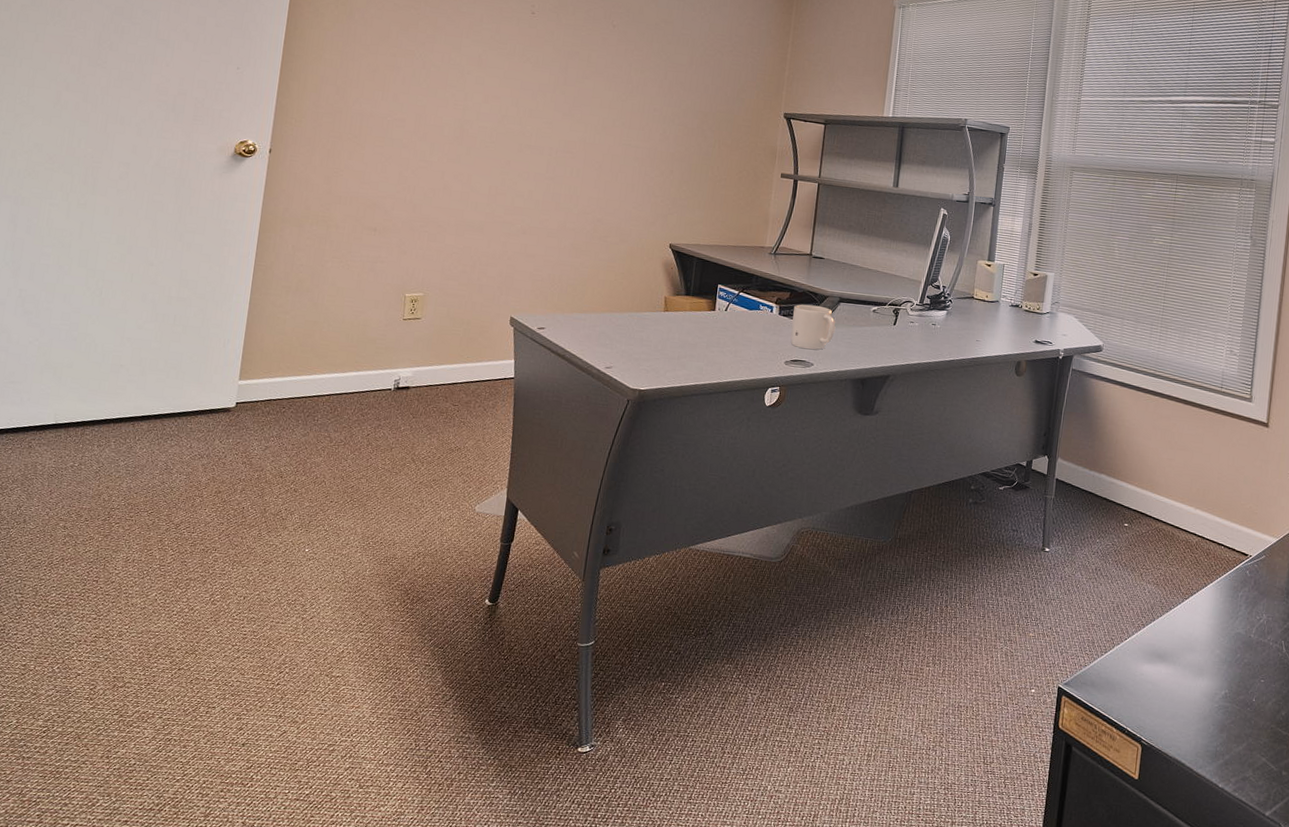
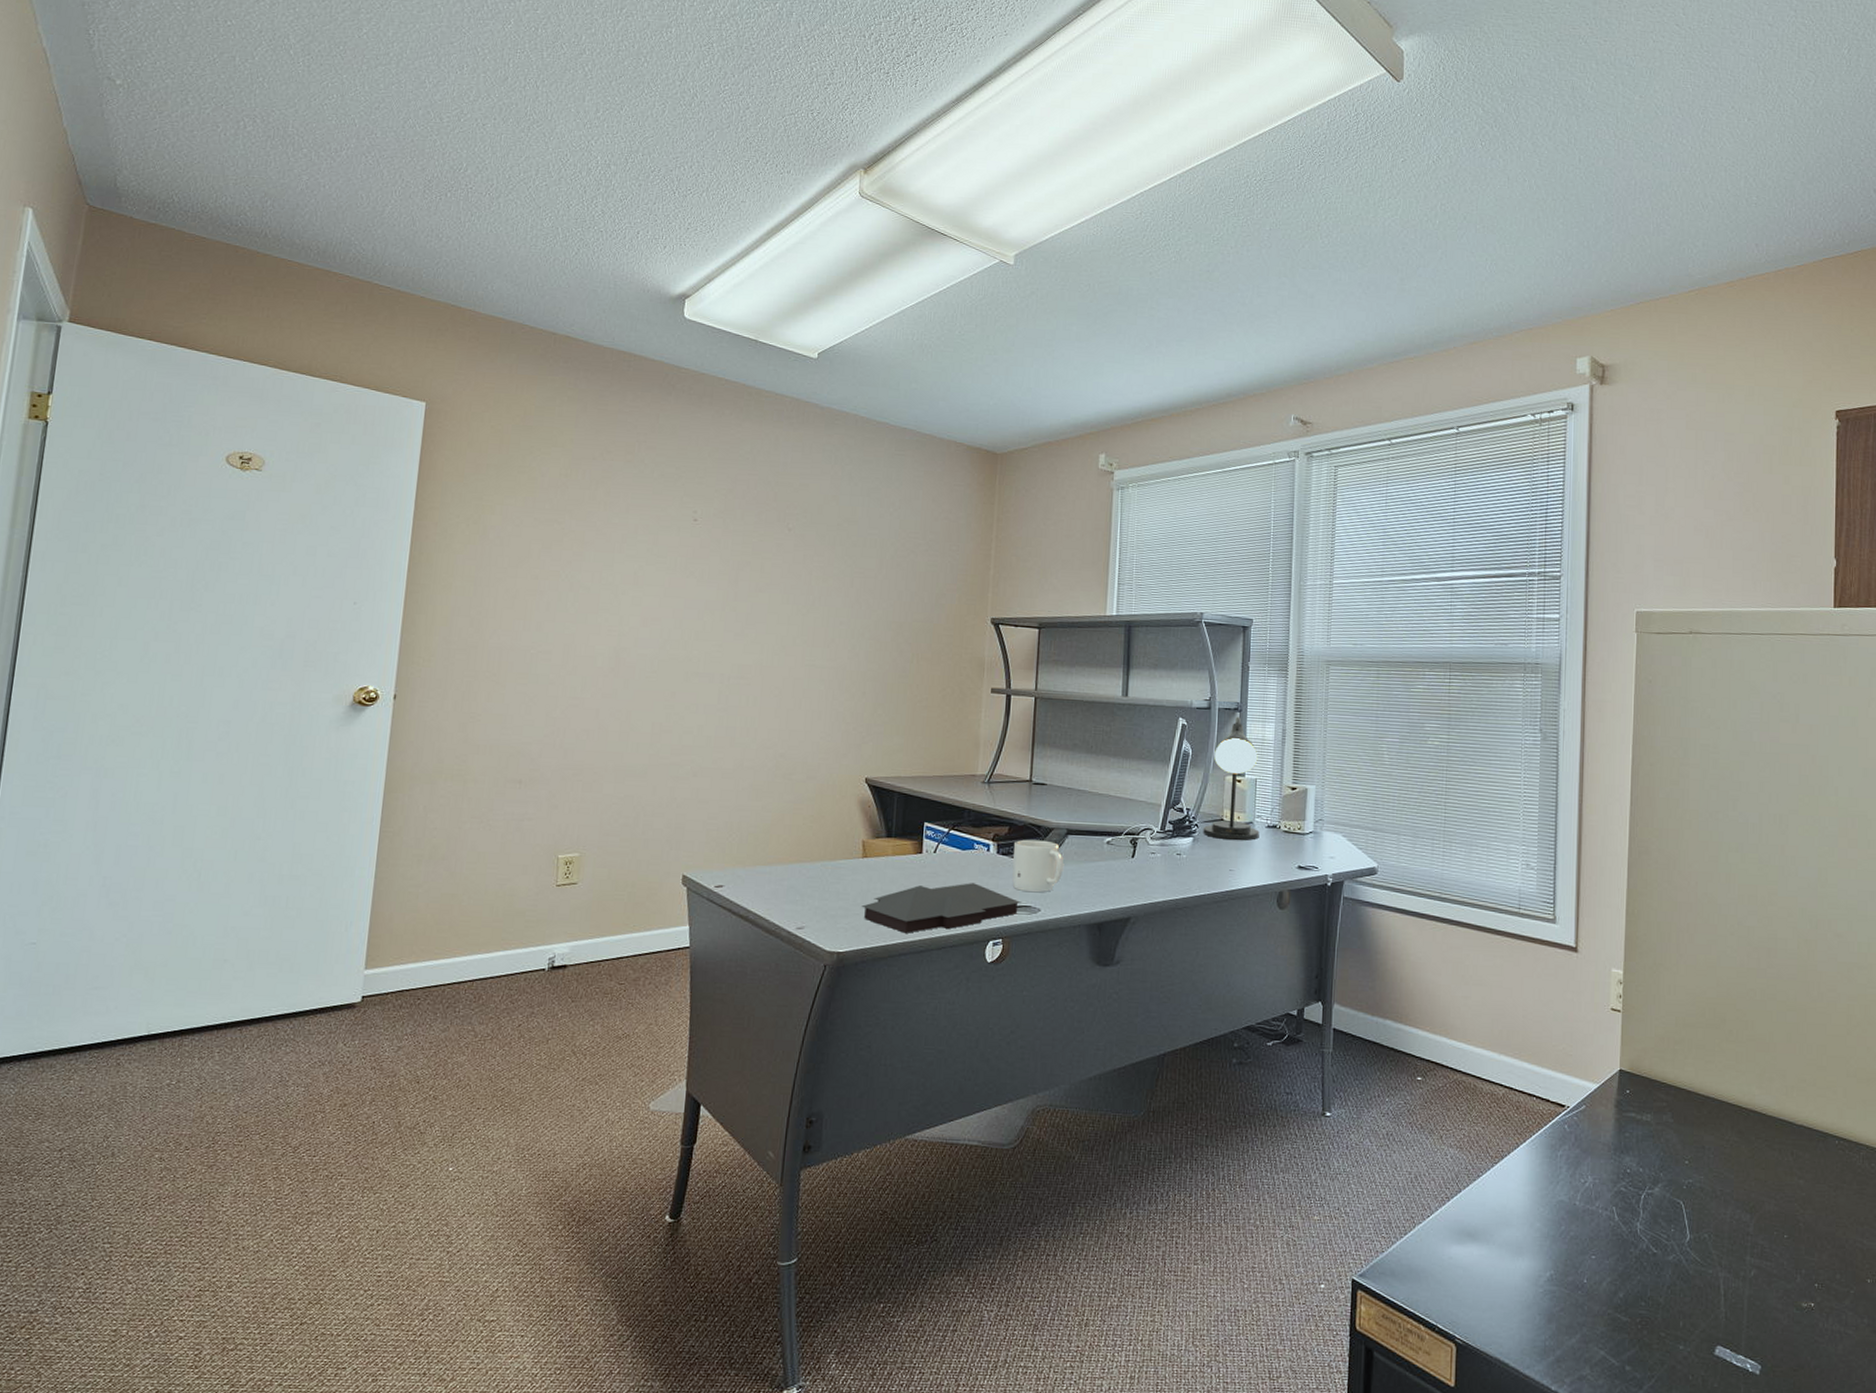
papers: none [661,337,797,378] -> present [861,883,1021,933]
desk lamp: none [955,210,1007,316] -> present [1203,716,1260,841]

